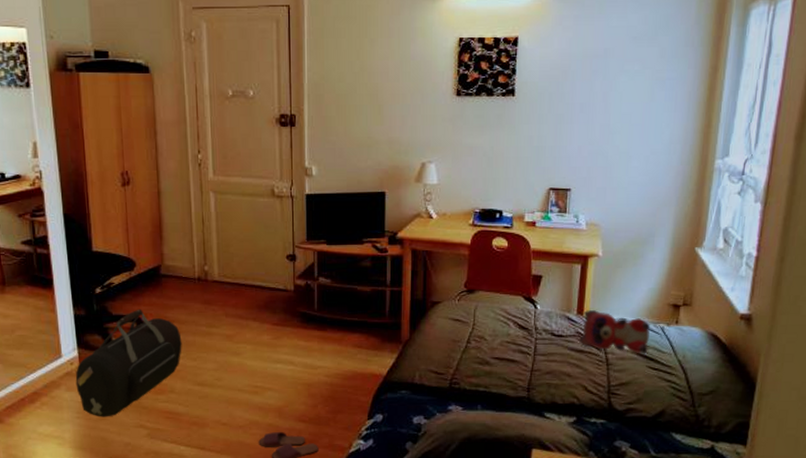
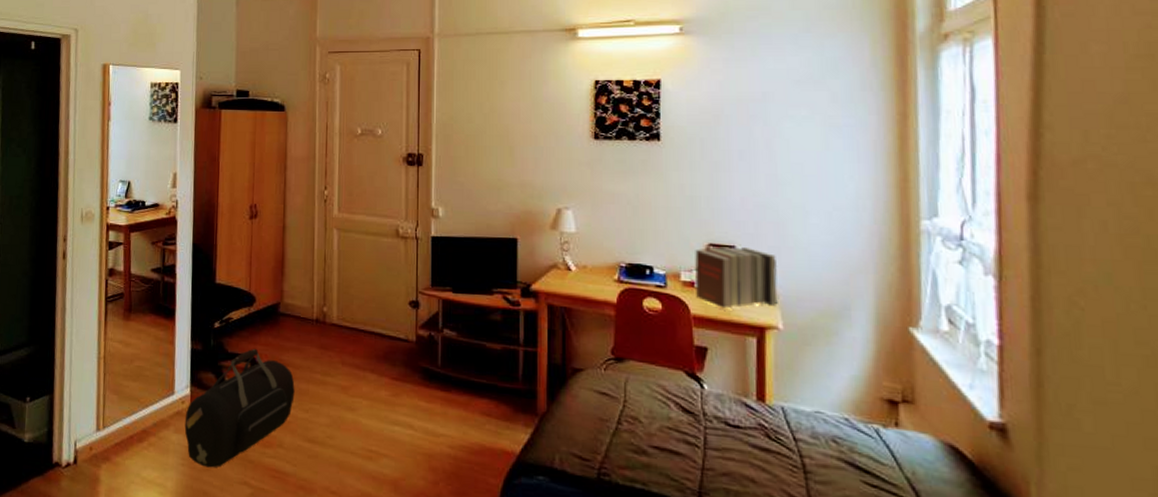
books: none [536,190,602,243] -> present [695,246,778,309]
stuffed animal: present [579,309,650,354] -> none [763,395,860,464]

